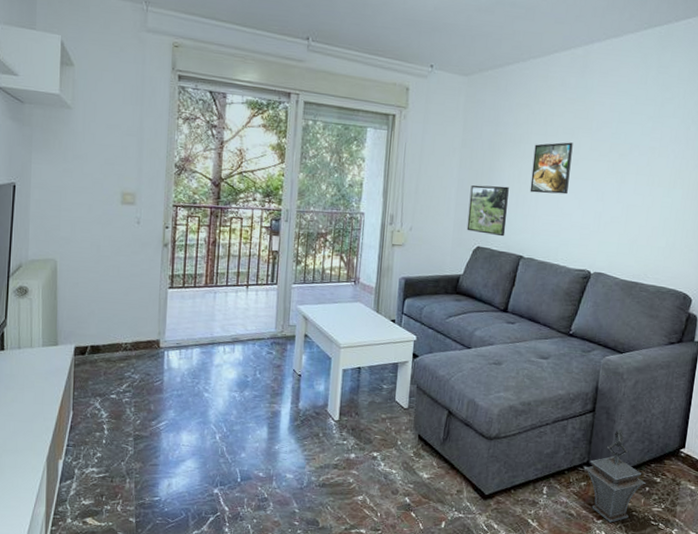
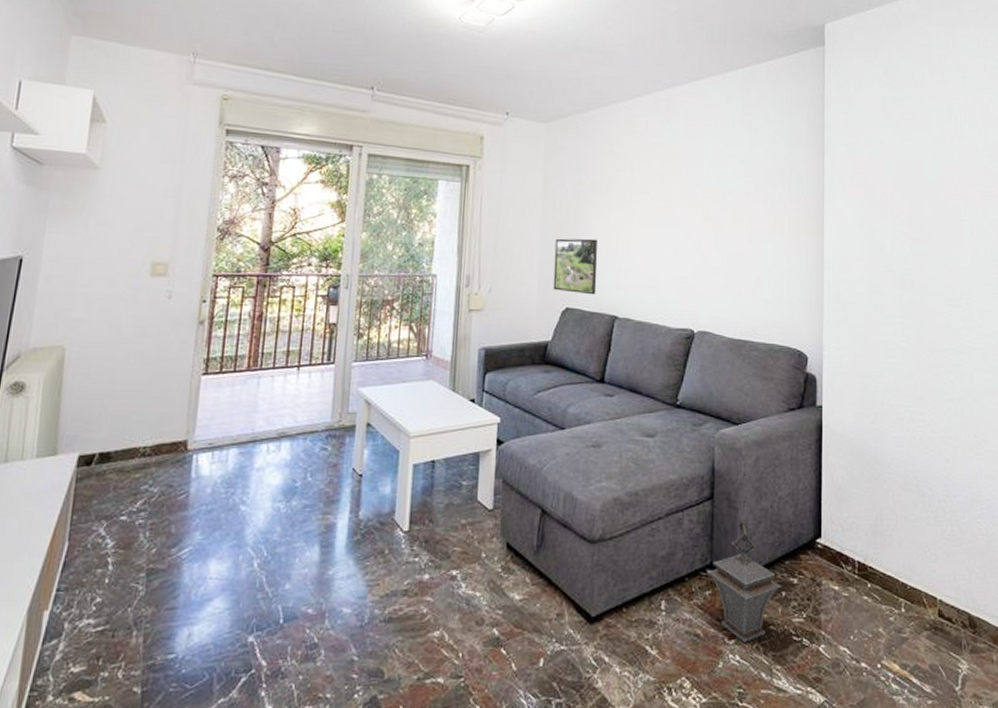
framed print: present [530,142,573,195] -> none [620,189,663,245]

